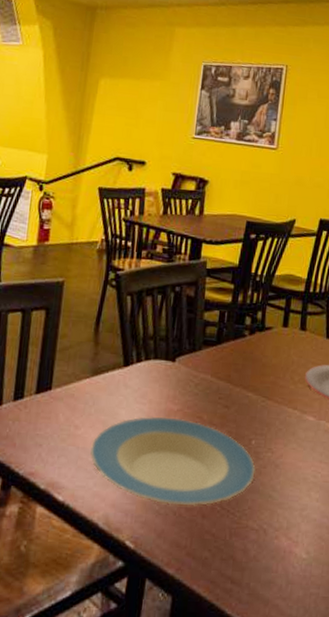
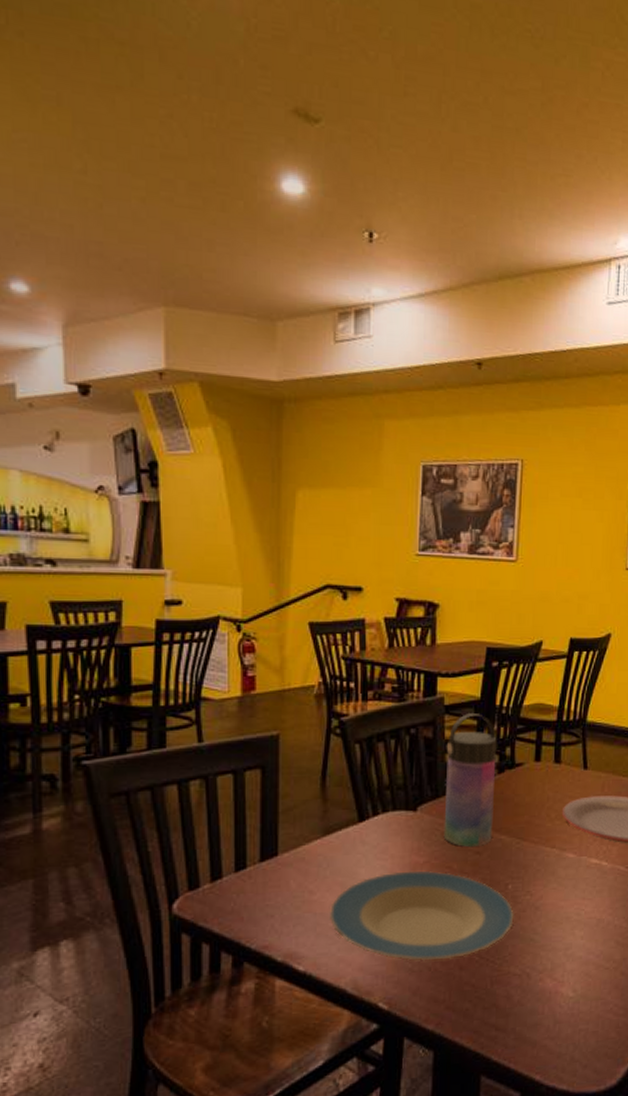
water bottle: none [197,277,251,400] -> present [443,712,498,847]

